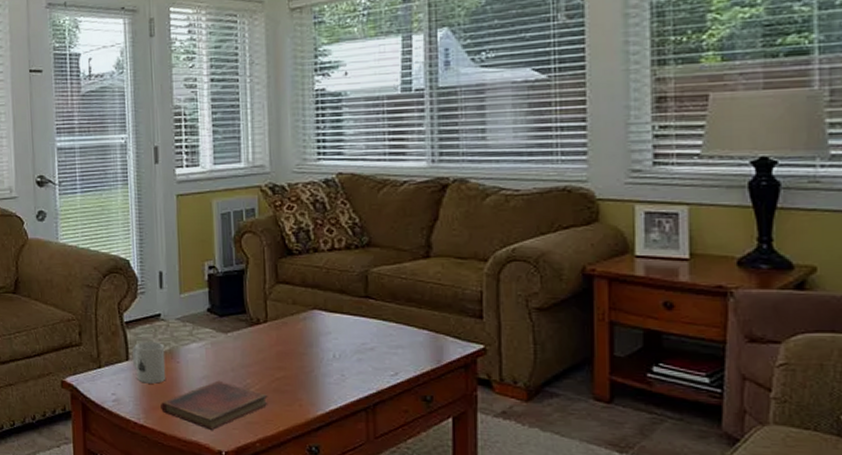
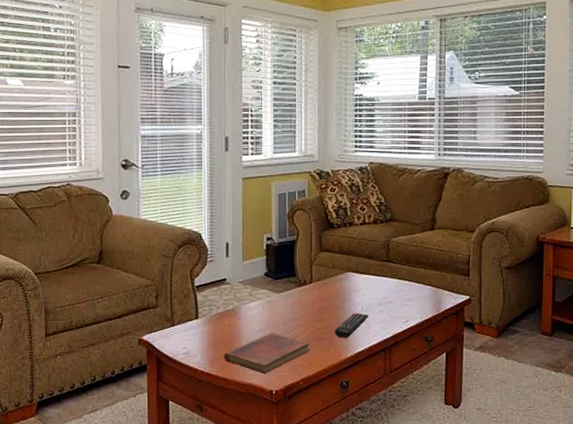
mug: present [132,341,166,384] -> none [201,302,229,338]
remote control: none [298,360,344,392] -> present [334,312,369,338]

